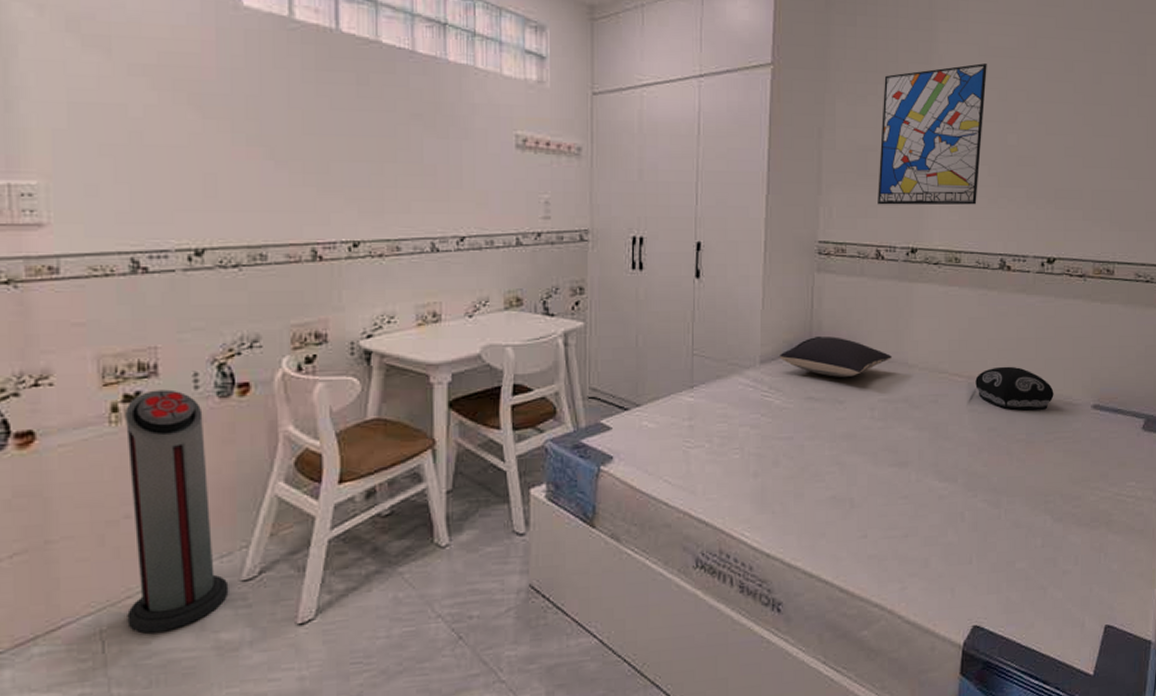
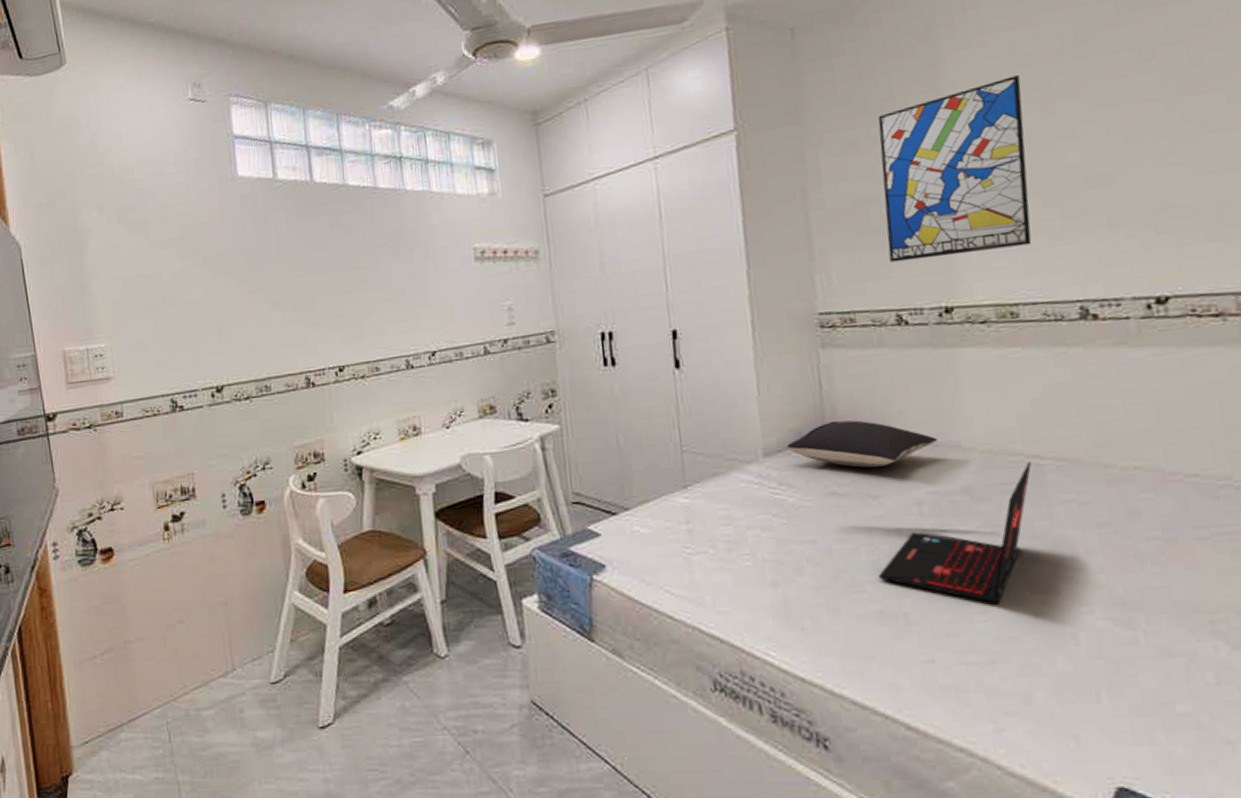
air purifier: present [125,389,229,634] -> none [174,509,262,727]
laptop: none [836,379,952,491] -> present [879,462,1031,605]
cushion: present [975,366,1054,411] -> none [1066,441,1200,499]

